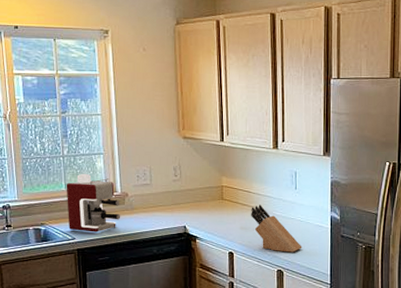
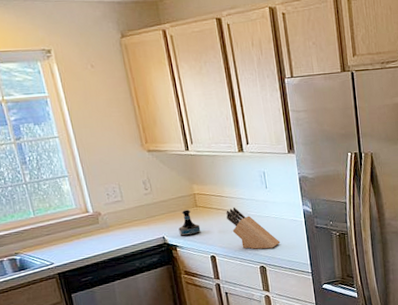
coffee maker: present [66,173,121,232] -> none [34,197,98,256]
tequila bottle: none [201,201,223,229] -> present [178,210,201,237]

